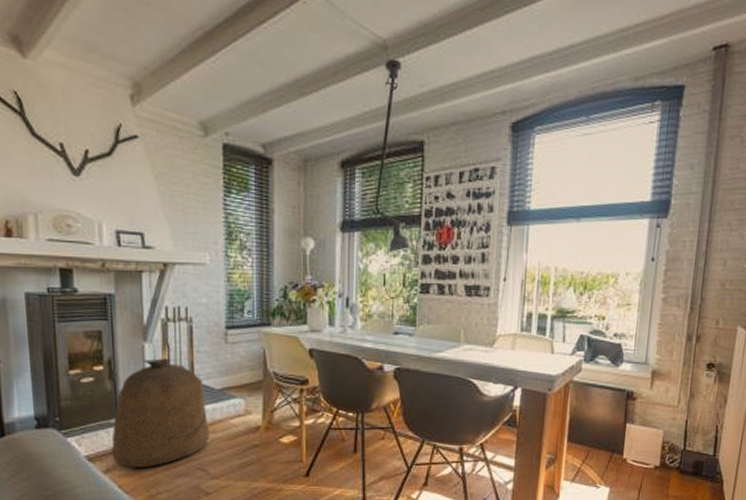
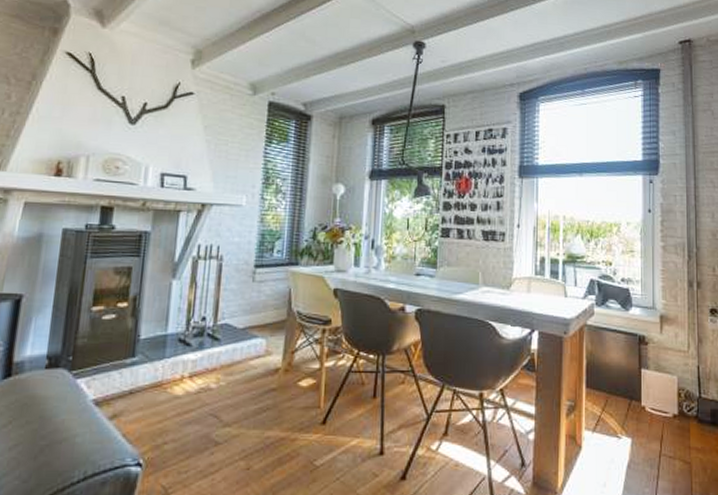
bag: present [111,358,209,467] -> none [121,296,227,413]

